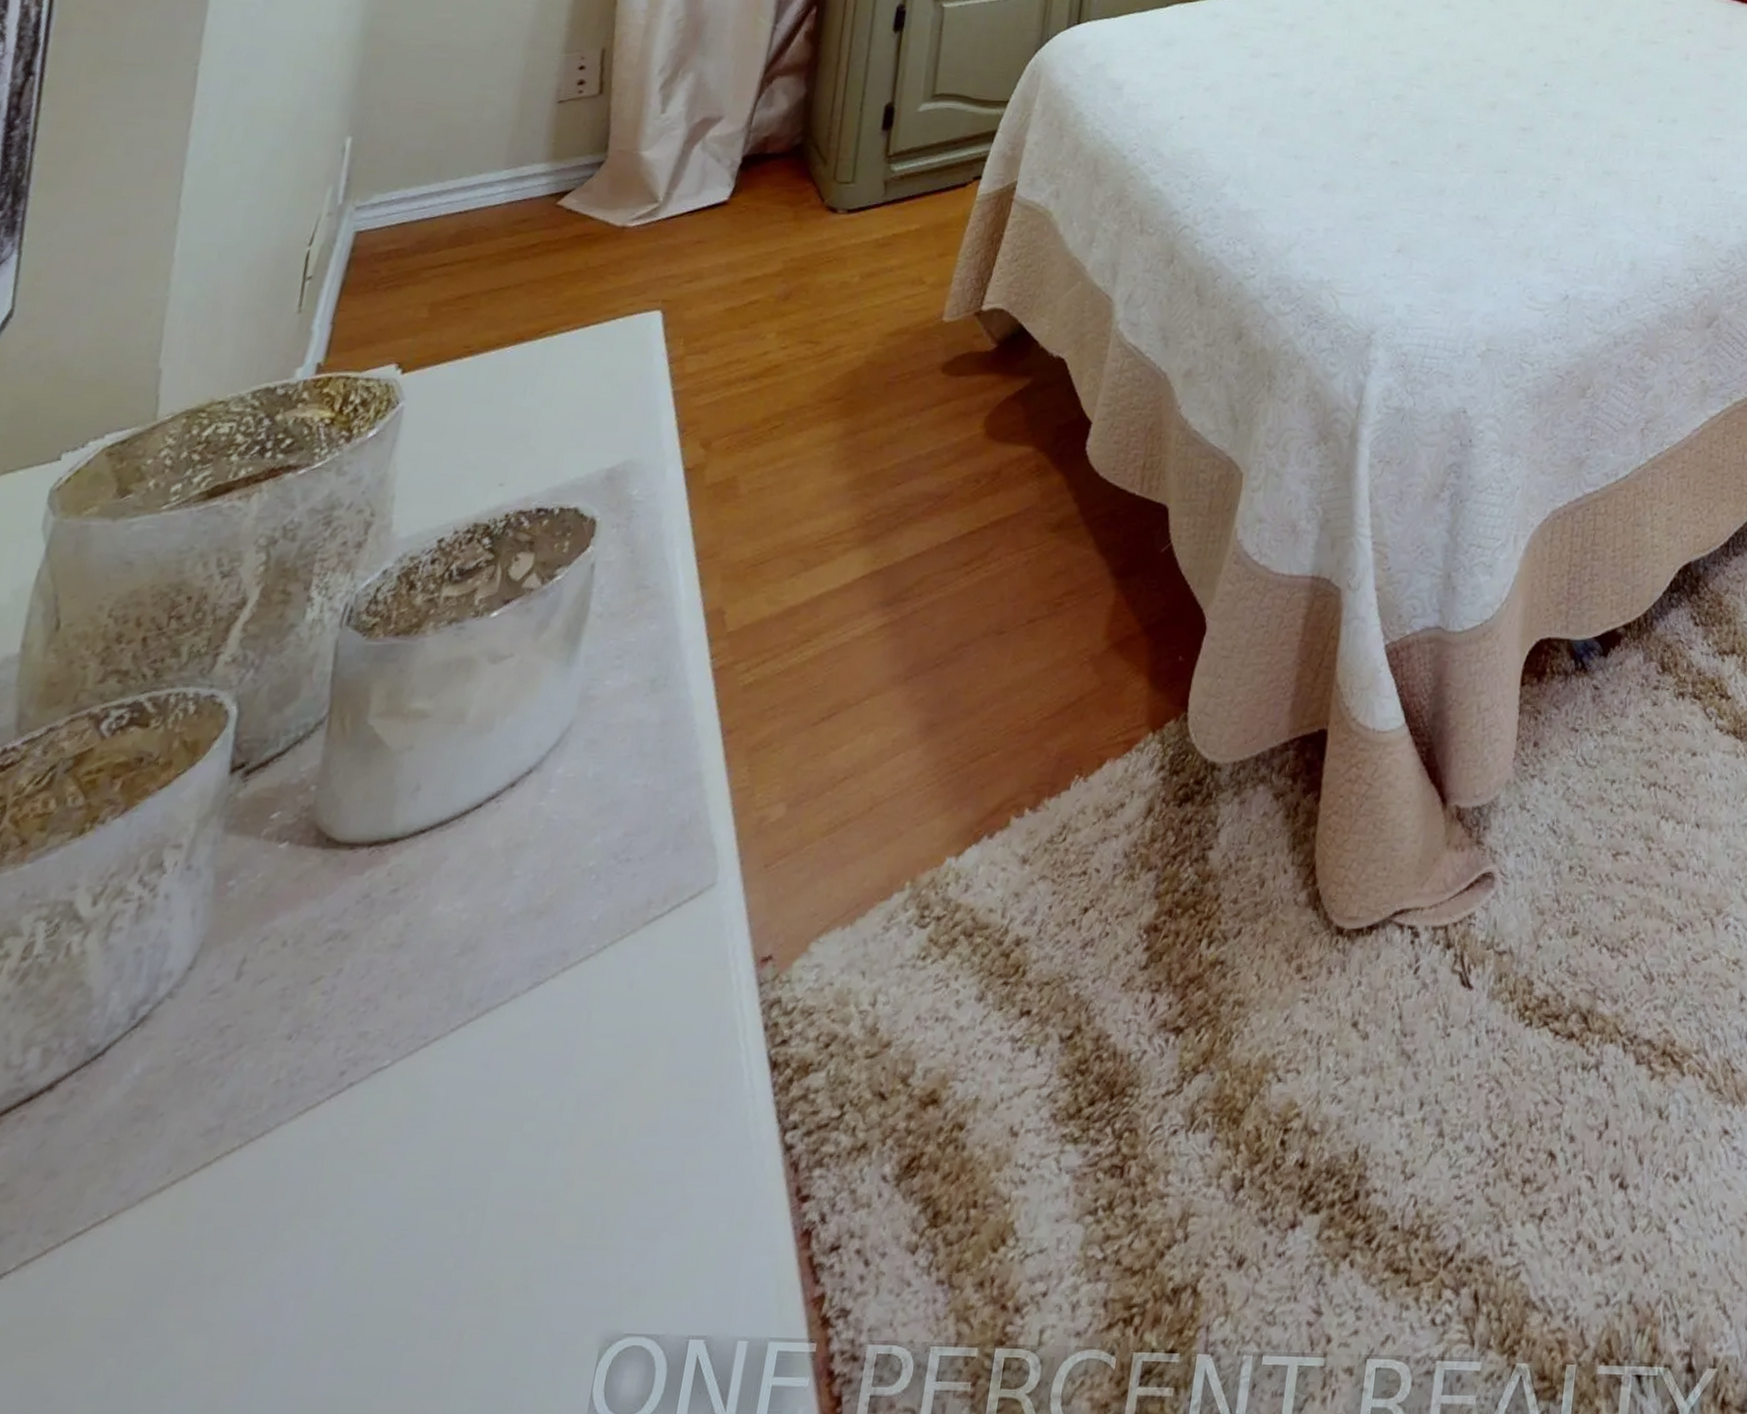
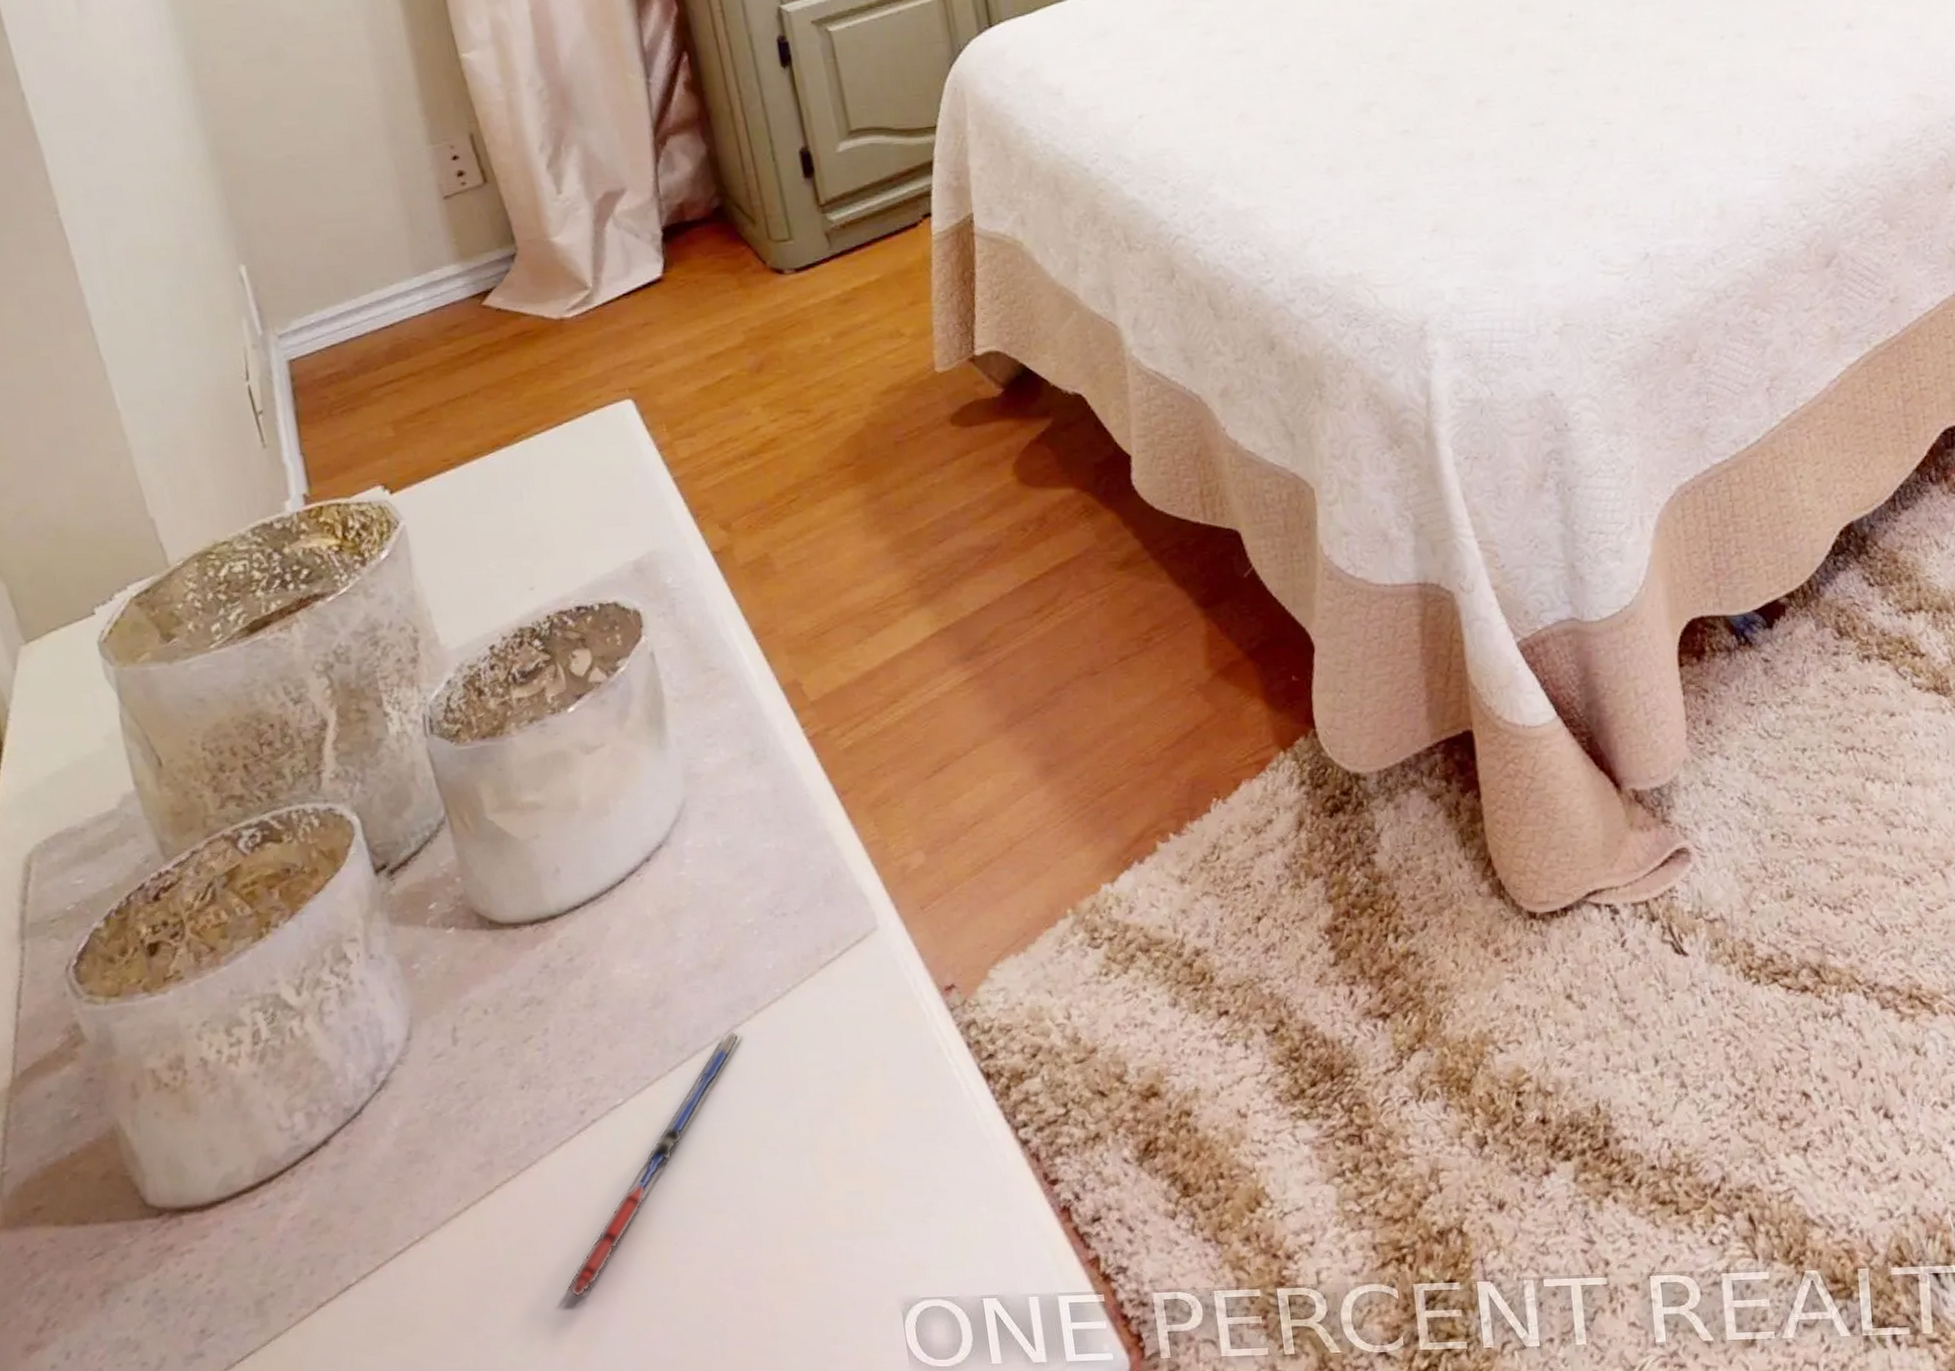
pen: none [243,990,541,1306] -> present [565,1031,743,1297]

